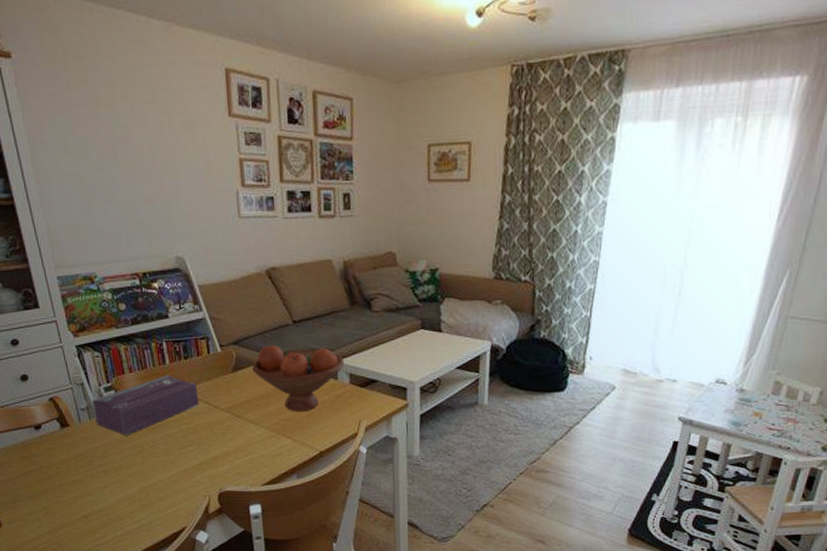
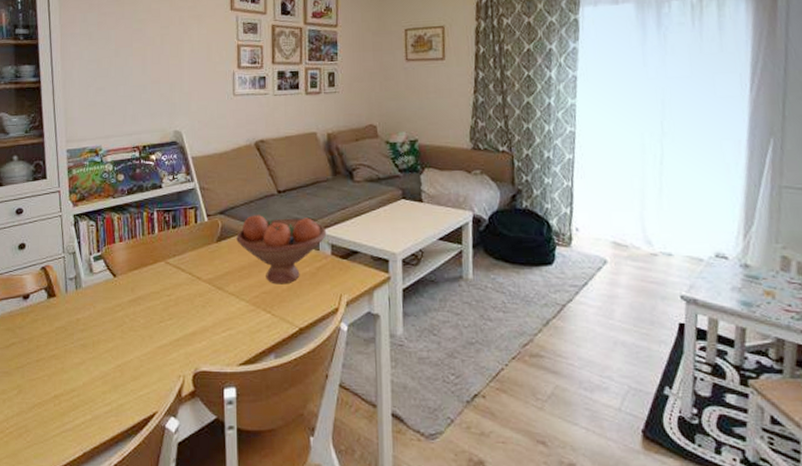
tissue box: present [92,375,198,435] -> none [81,244,182,307]

